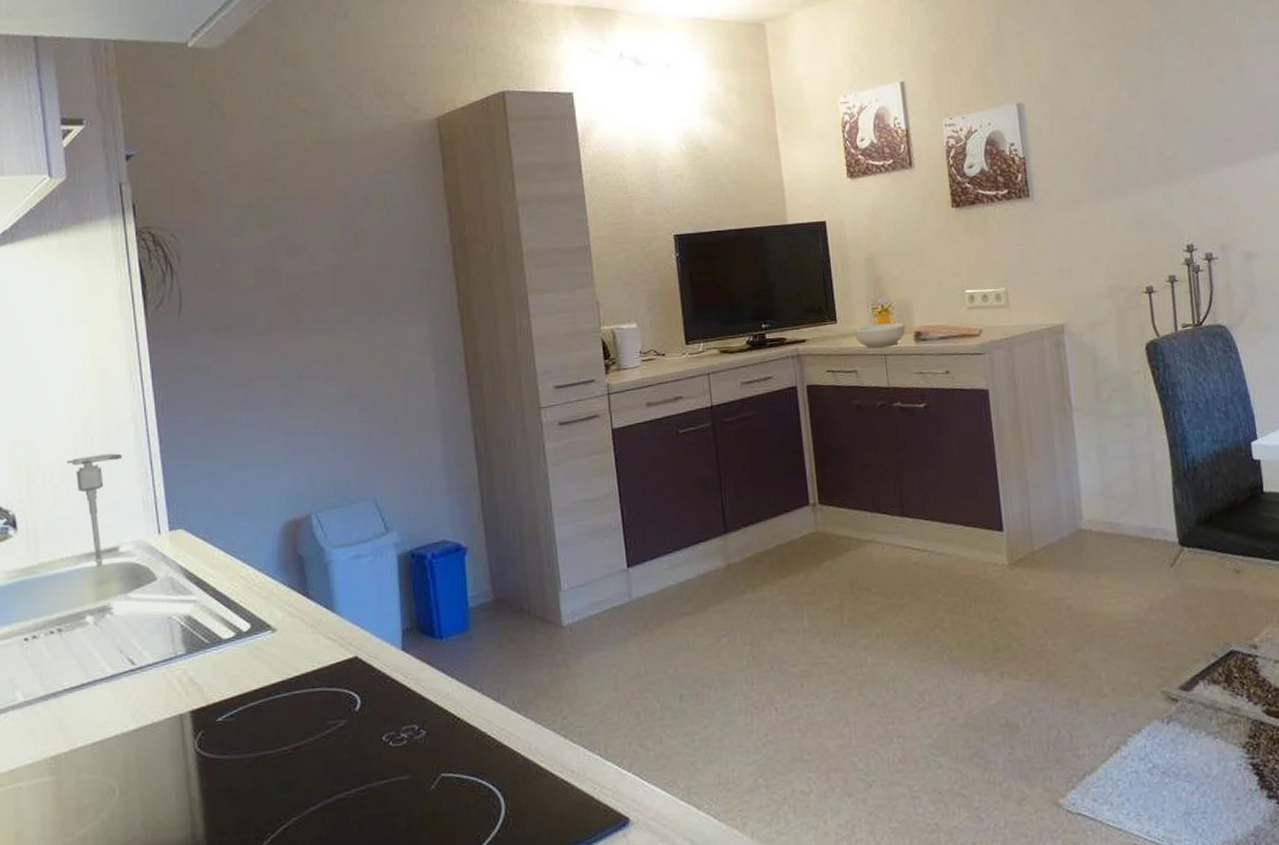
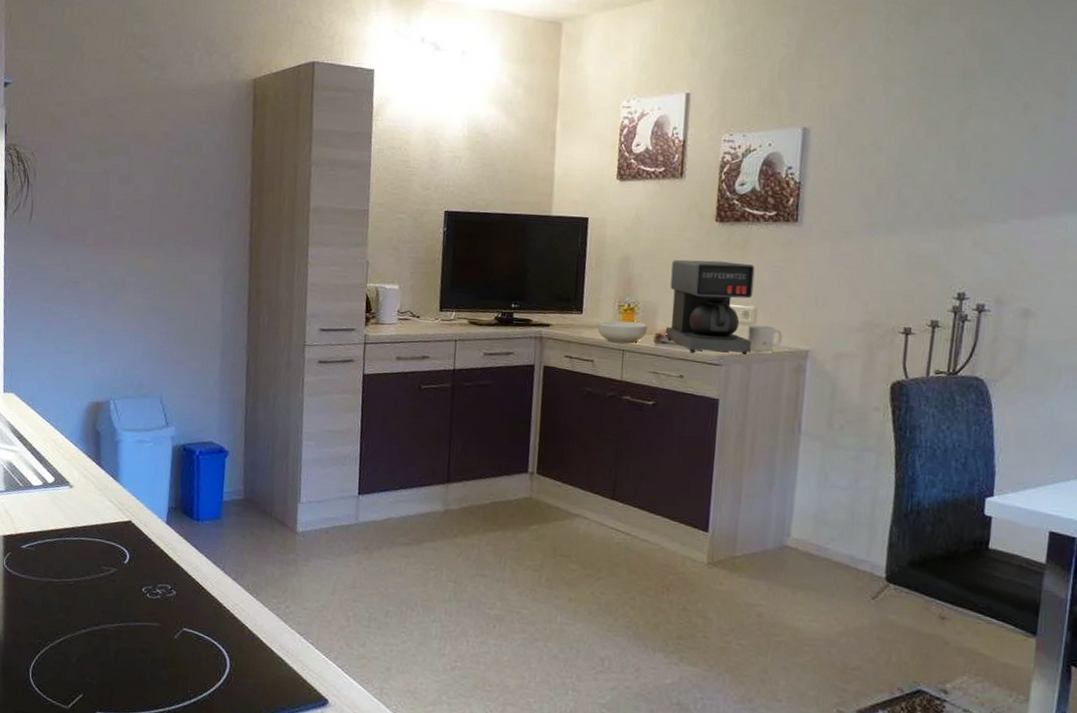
coffee maker: none [917,246,1011,346] -> present [665,259,755,356]
mug: none [1003,305,1038,334] -> present [747,325,783,352]

